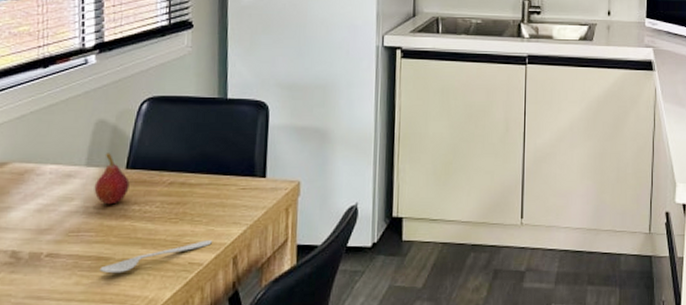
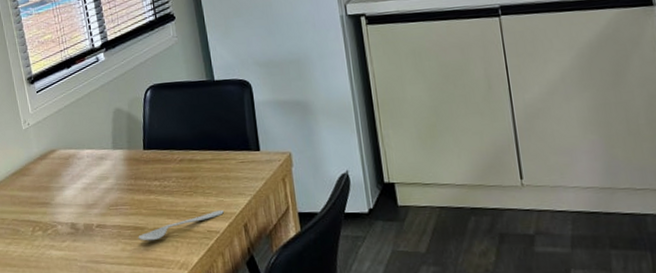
fruit: present [94,153,130,205] -> none [122,136,149,182]

